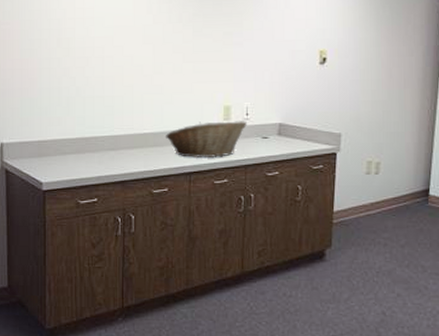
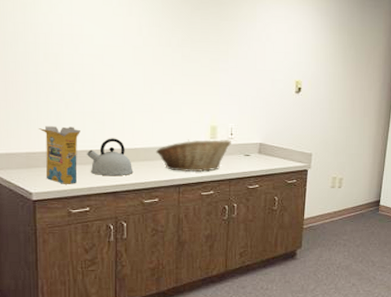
cereal box: none [50,112,90,173] -> present [38,126,80,184]
kettle: none [96,123,142,163] -> present [87,138,134,175]

